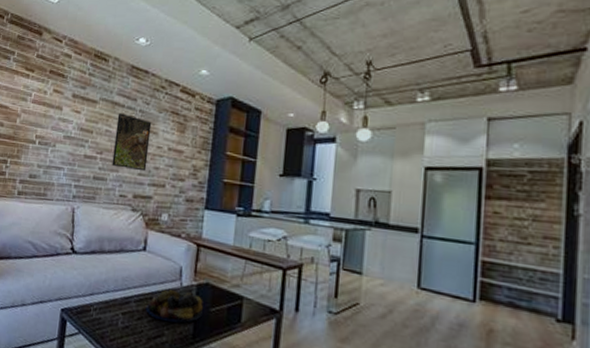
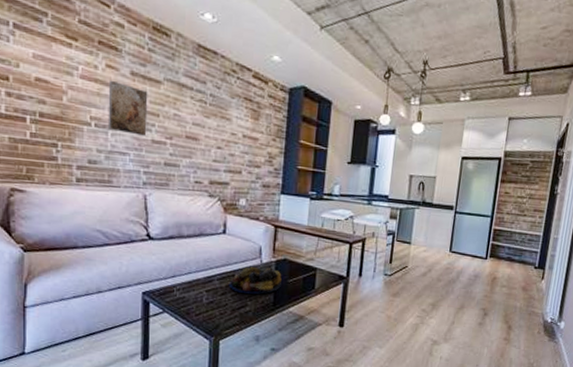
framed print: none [48,102,86,152] -> present [107,80,148,136]
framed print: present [111,113,152,172] -> none [184,96,224,158]

